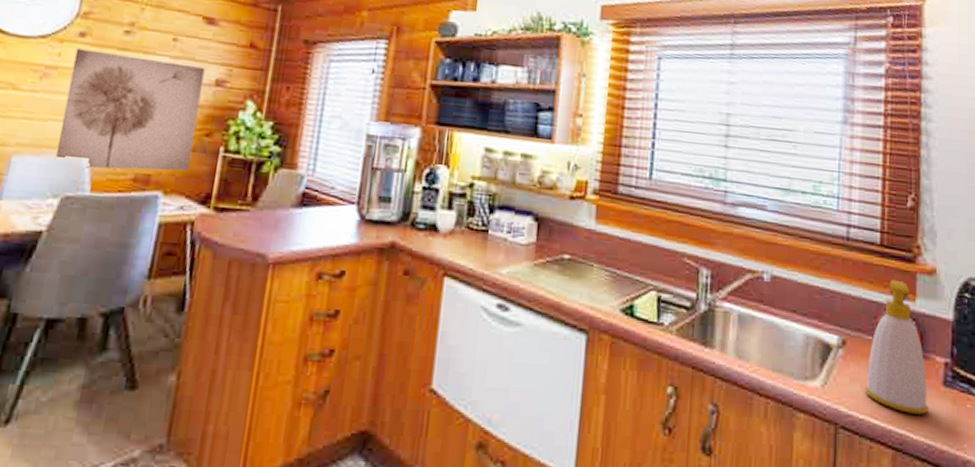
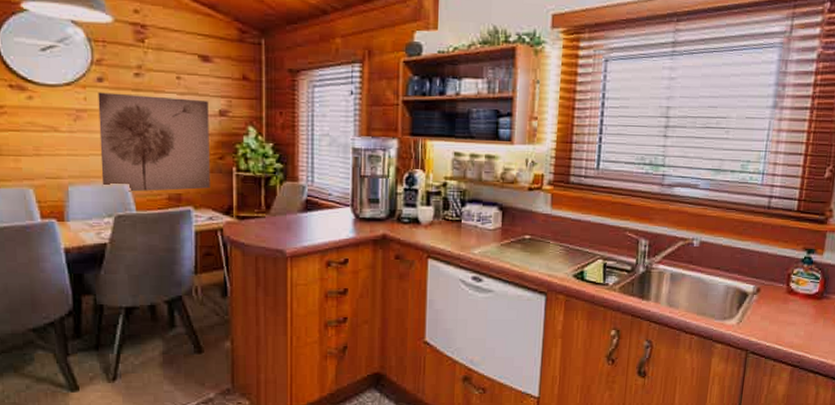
soap bottle: present [865,279,929,415] -> none [773,238,826,340]

